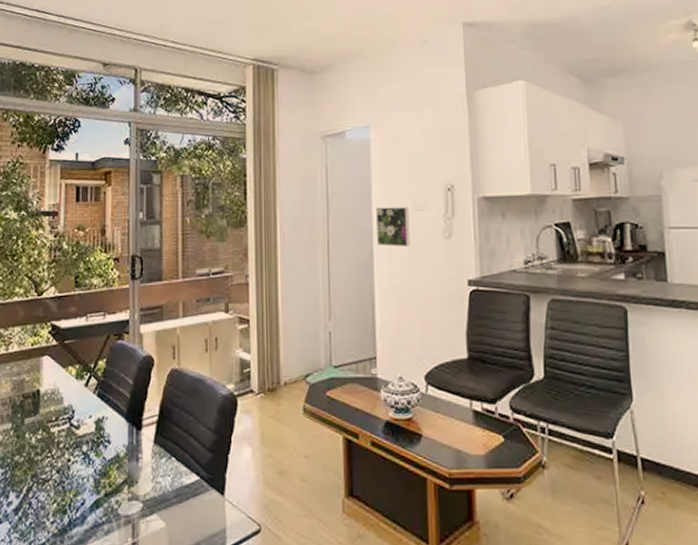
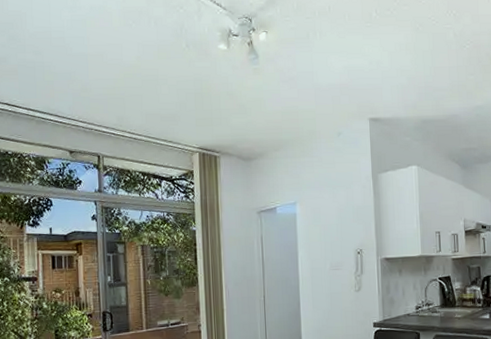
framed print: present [376,207,410,248] -> none [302,267,329,299]

